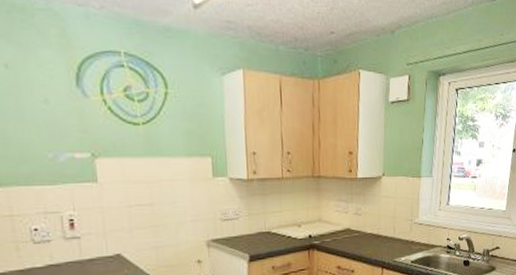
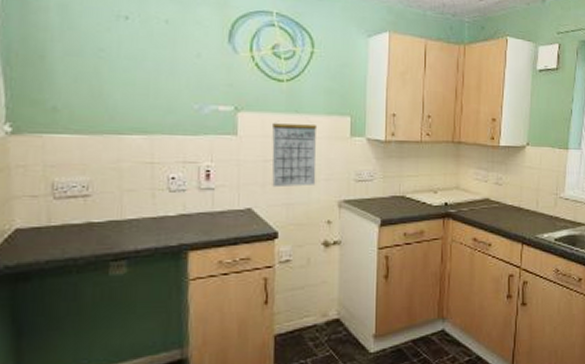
calendar: none [133,154,183,232] -> present [272,110,318,188]

